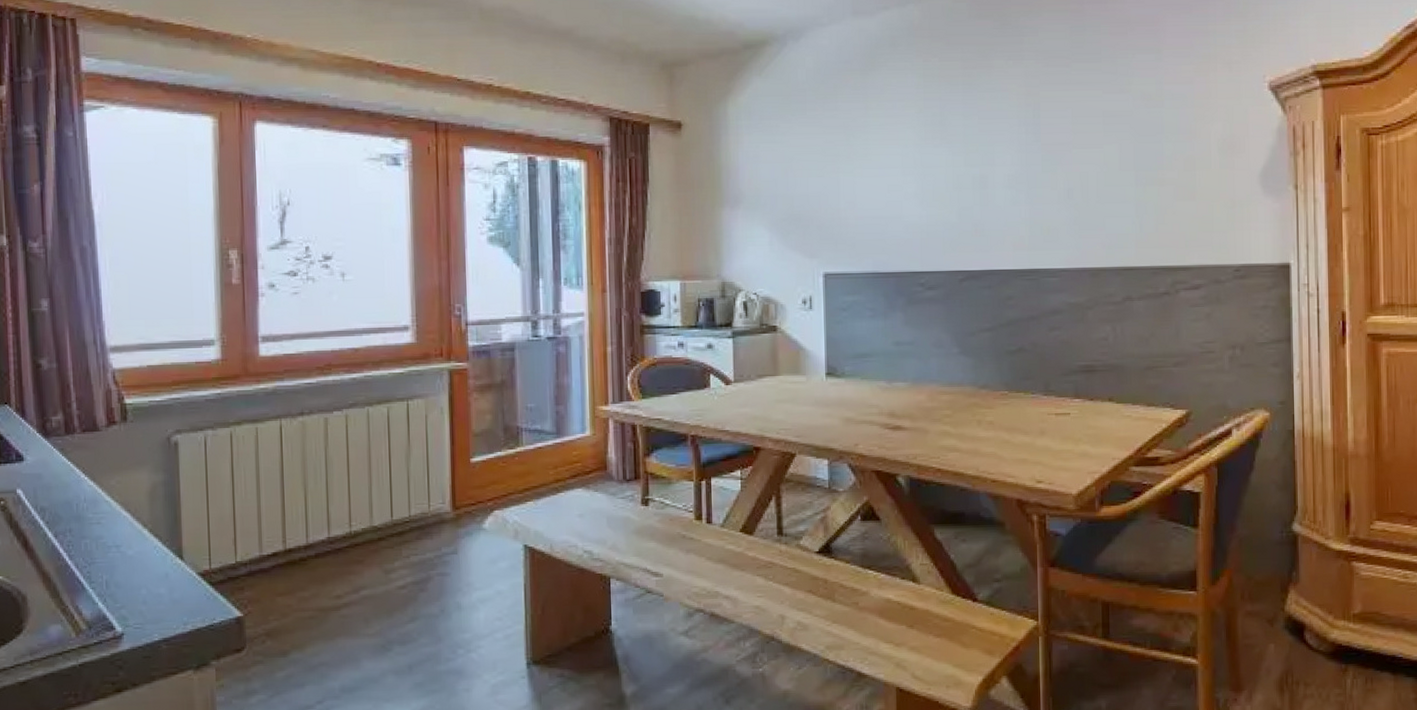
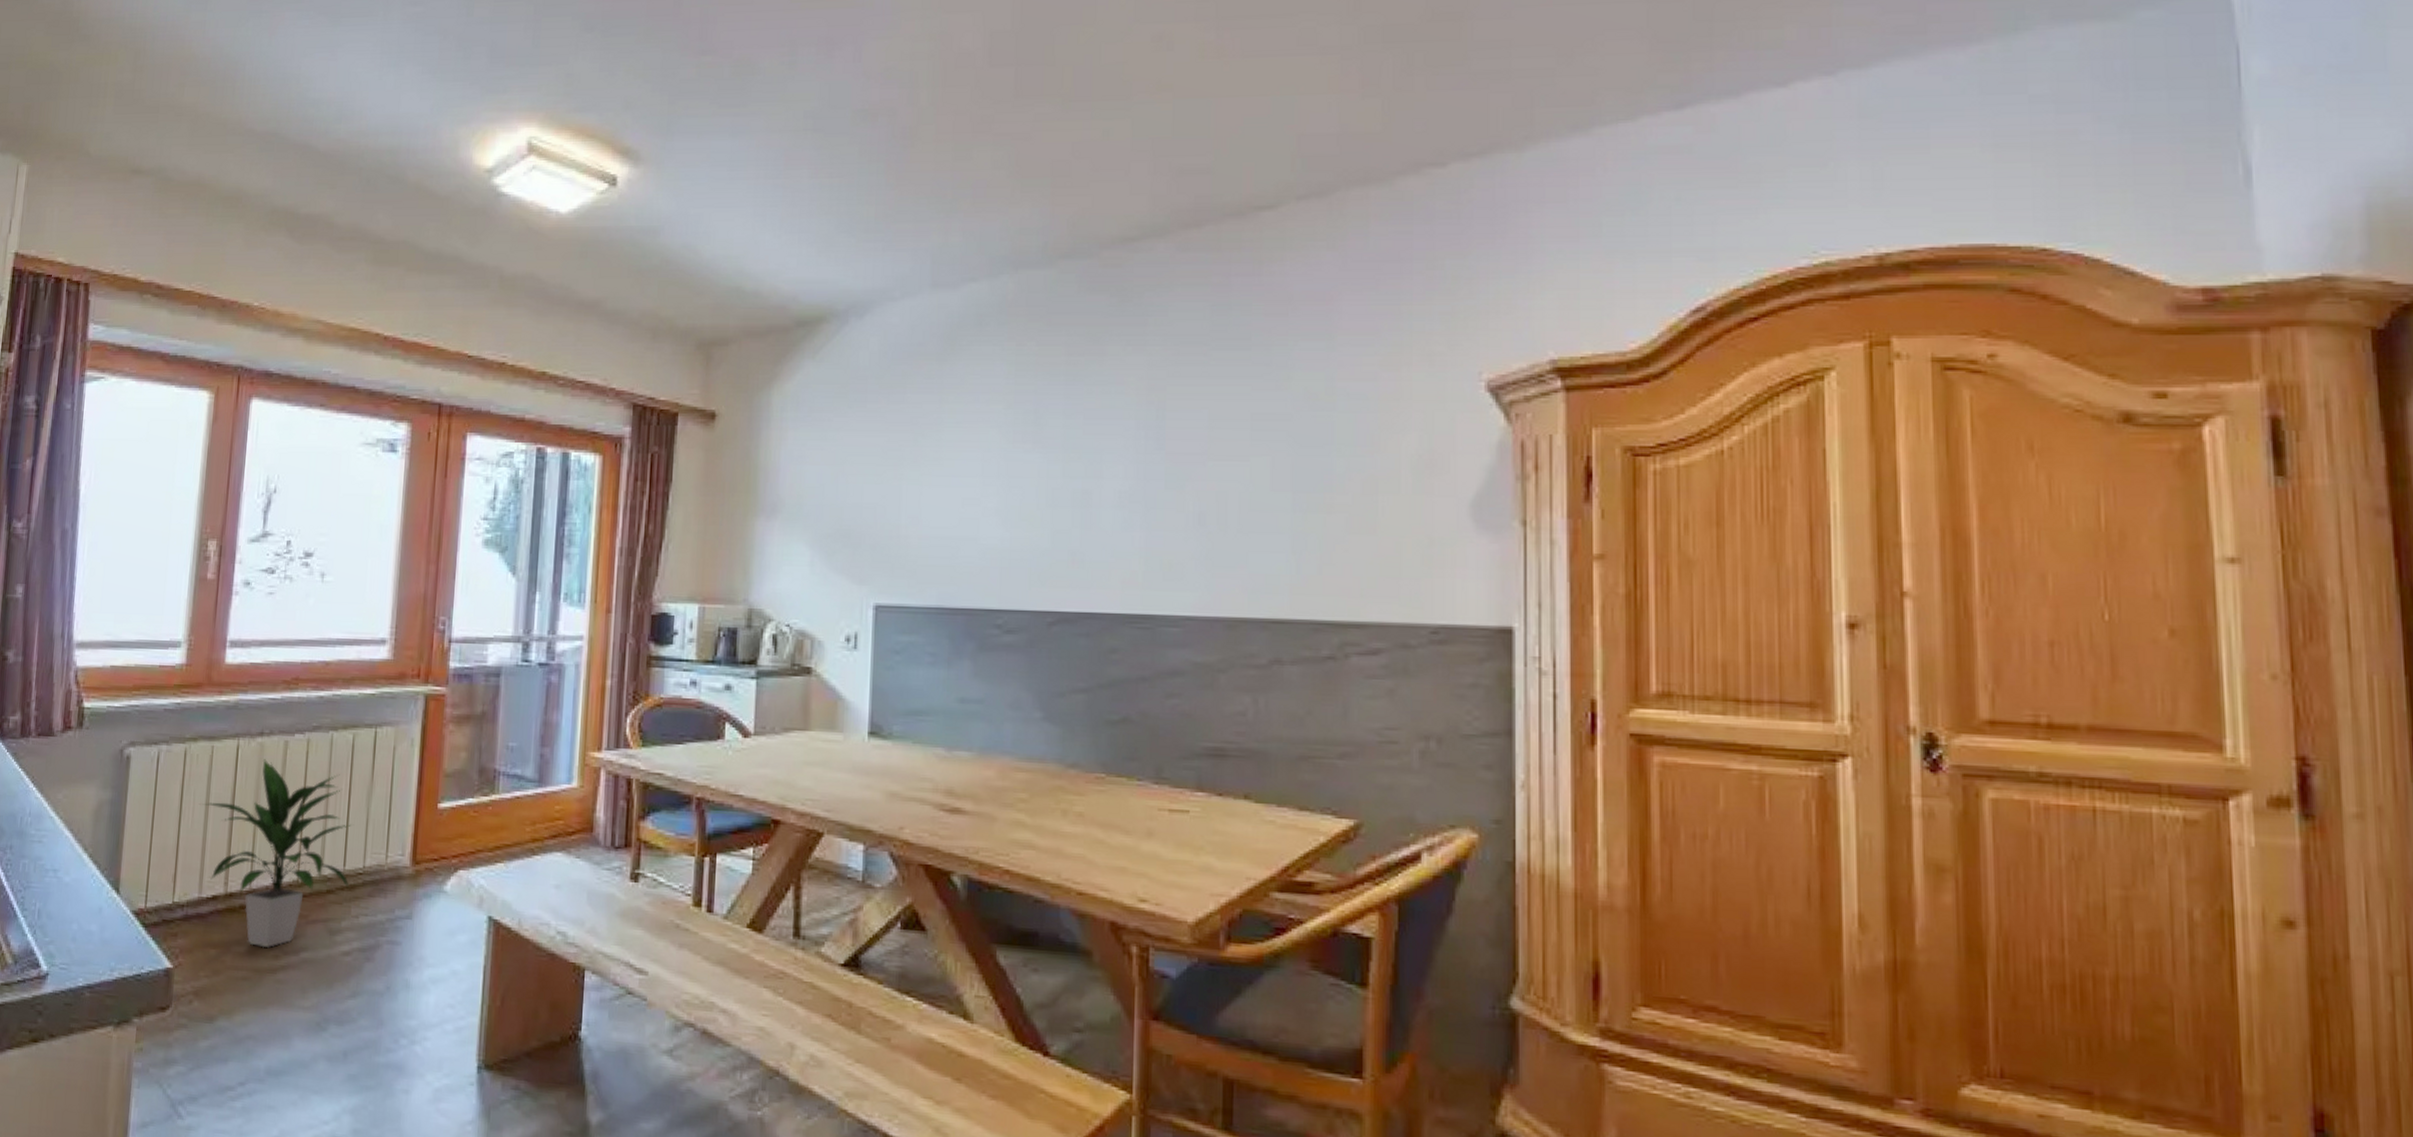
indoor plant: none [250,435,398,591] -> present [200,759,351,949]

